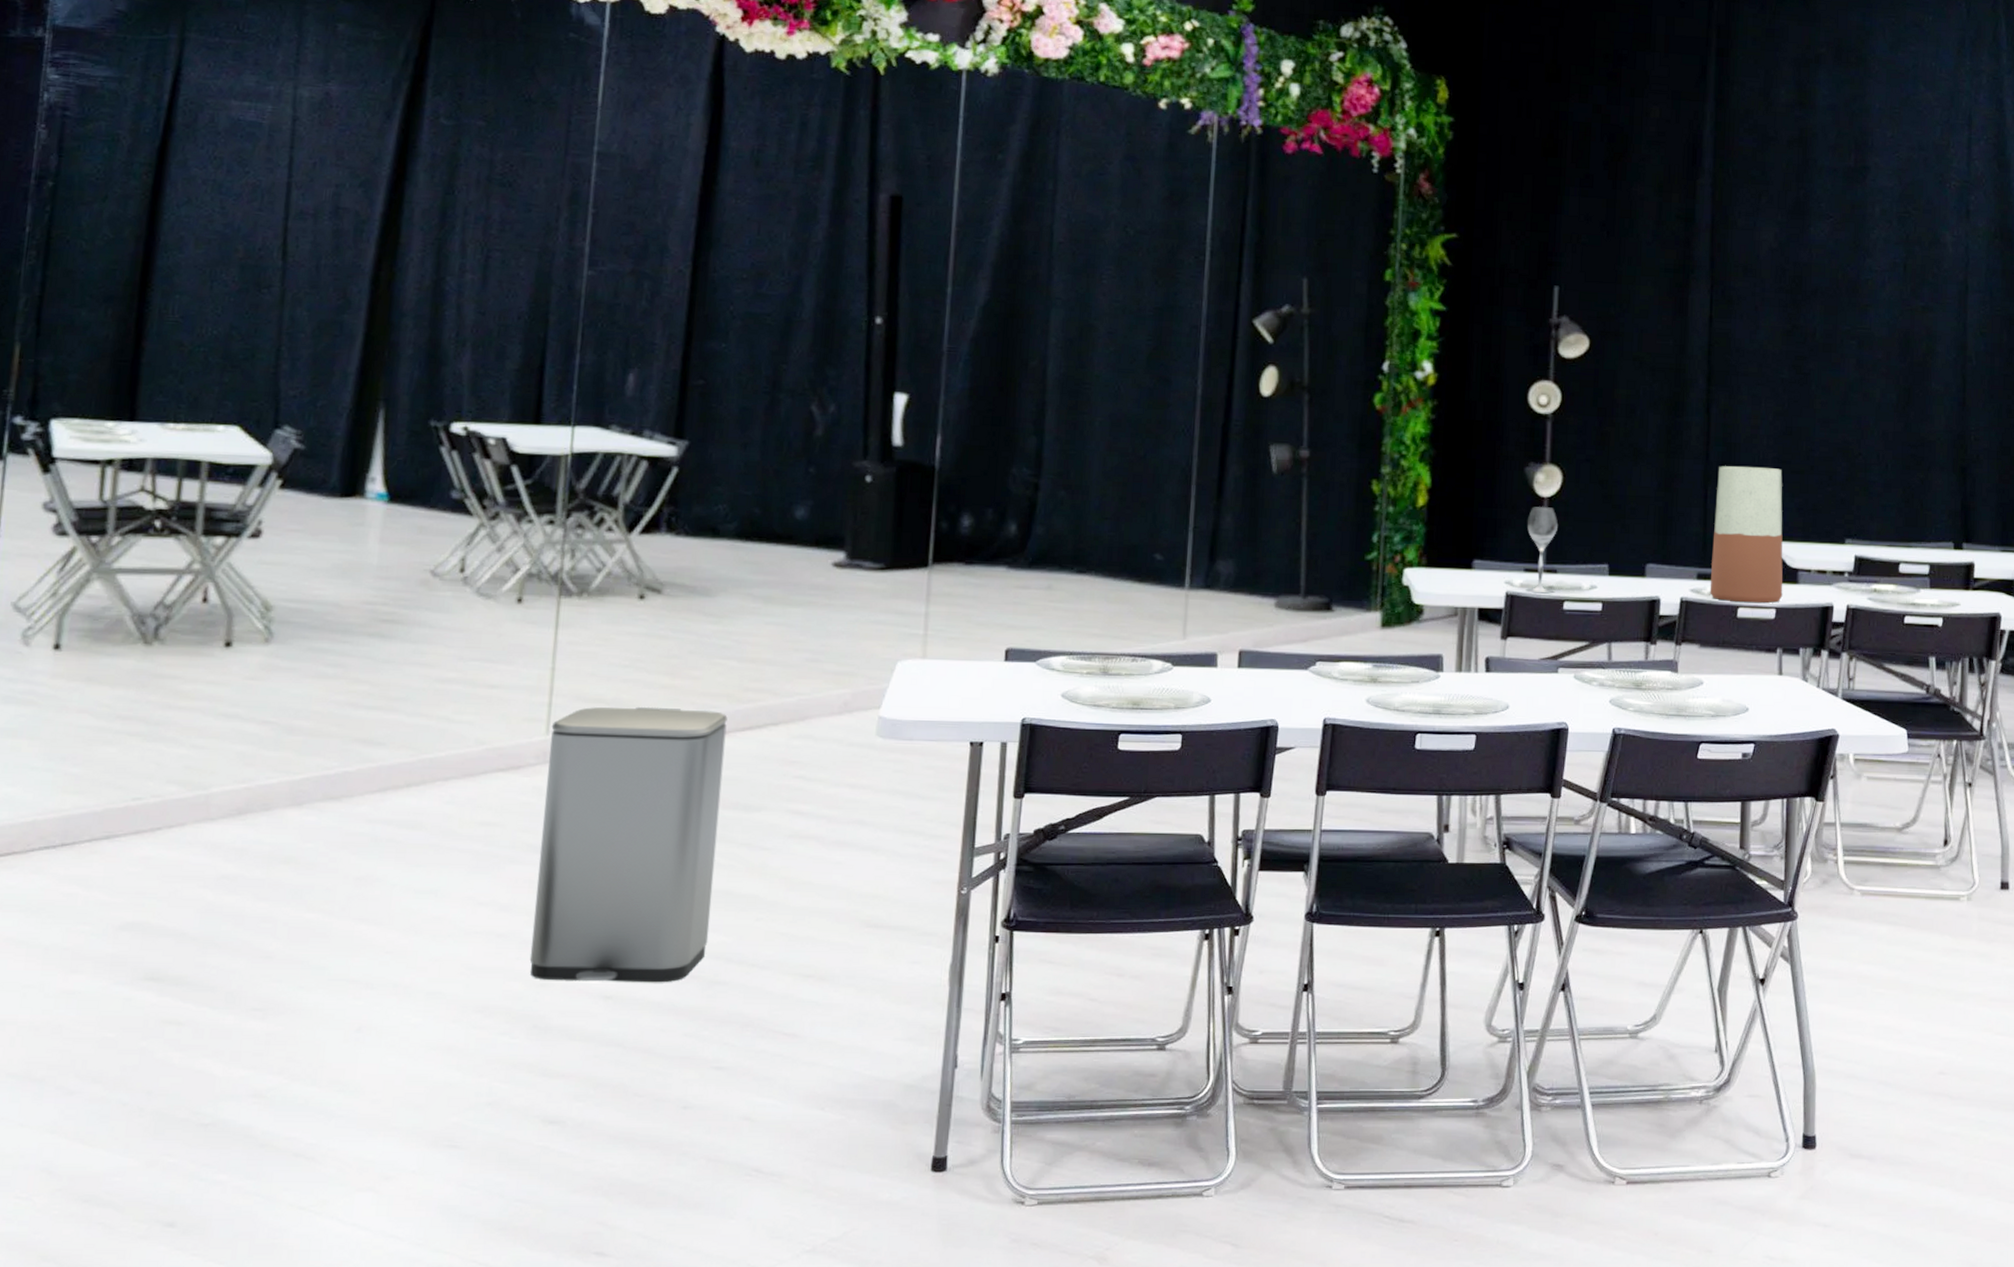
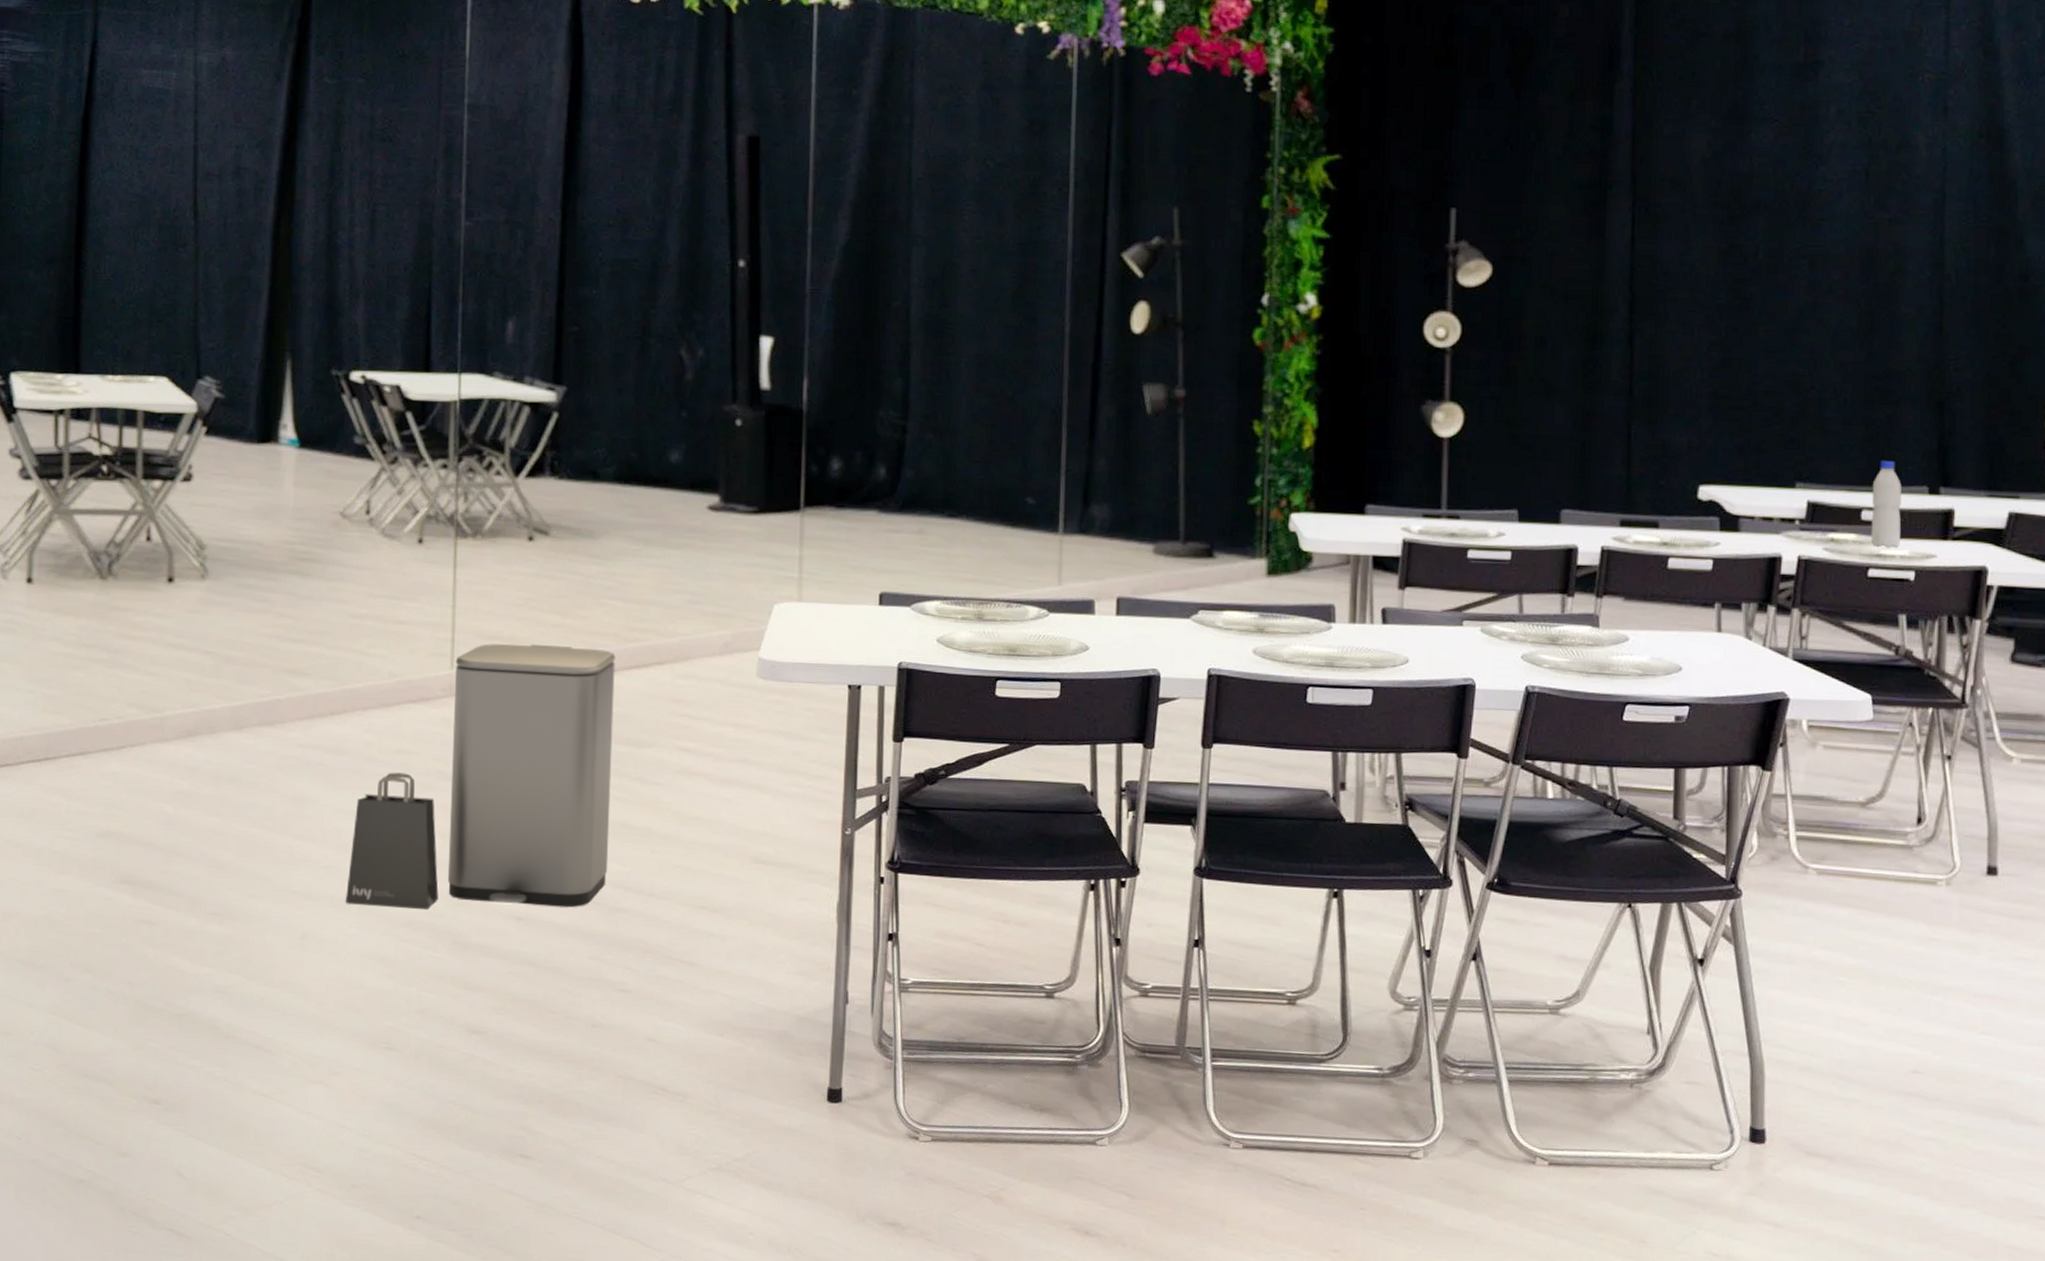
shopping bag: none [412,846,520,992] -> present [346,772,439,909]
wineglass: present [1526,507,1559,594] -> none [1424,448,1461,541]
vase: present [1709,466,1783,603] -> none [1635,402,1722,553]
water bottle: none [1906,519,1932,598] -> present [1870,460,1902,549]

